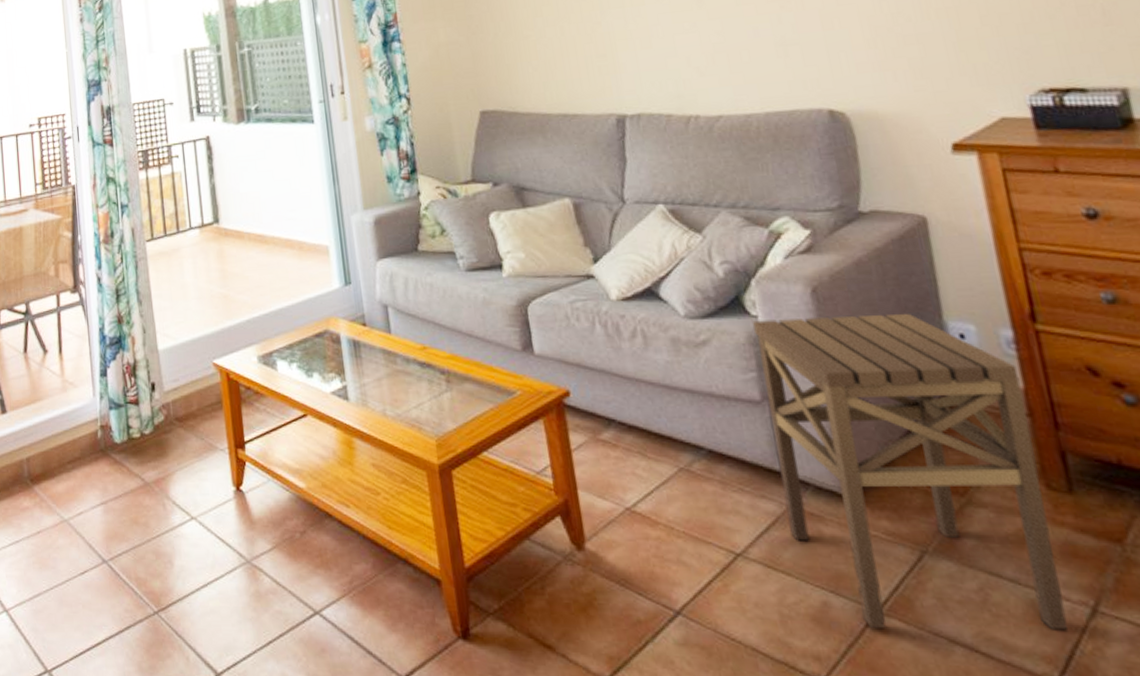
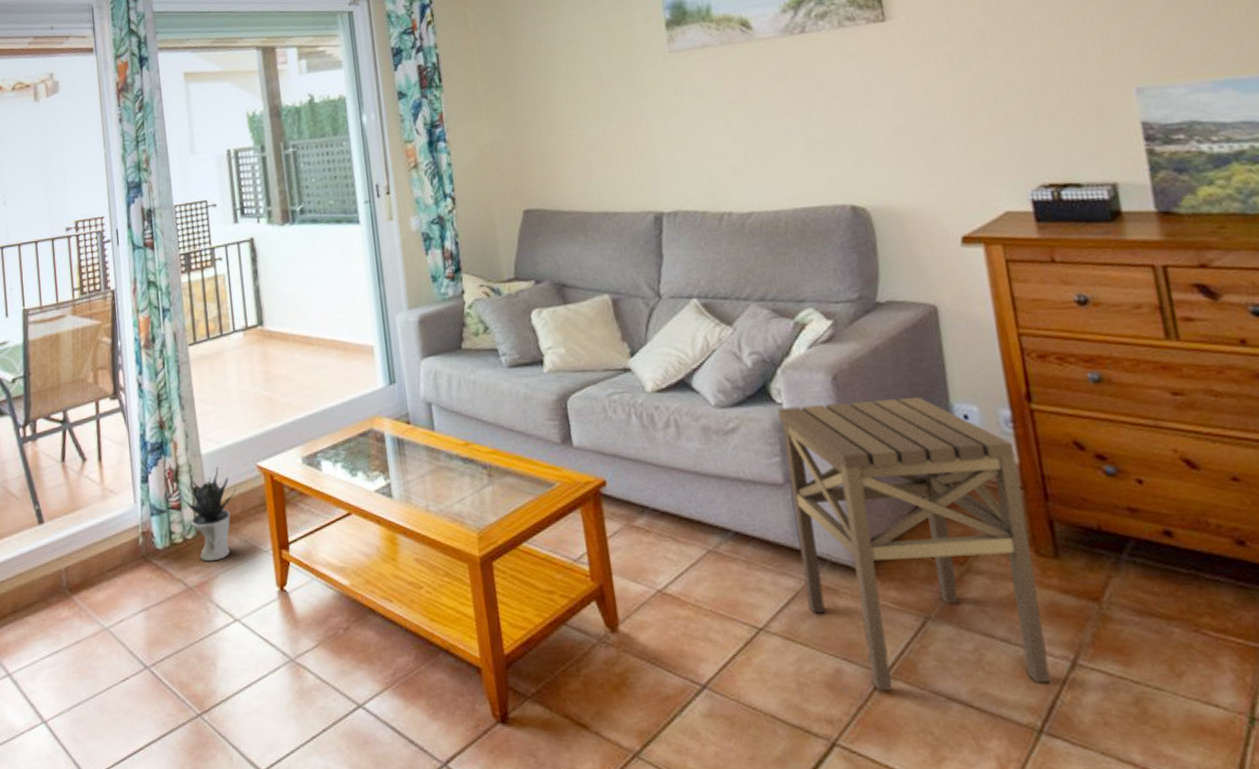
potted plant: none [138,362,193,458] -> present [181,466,237,562]

